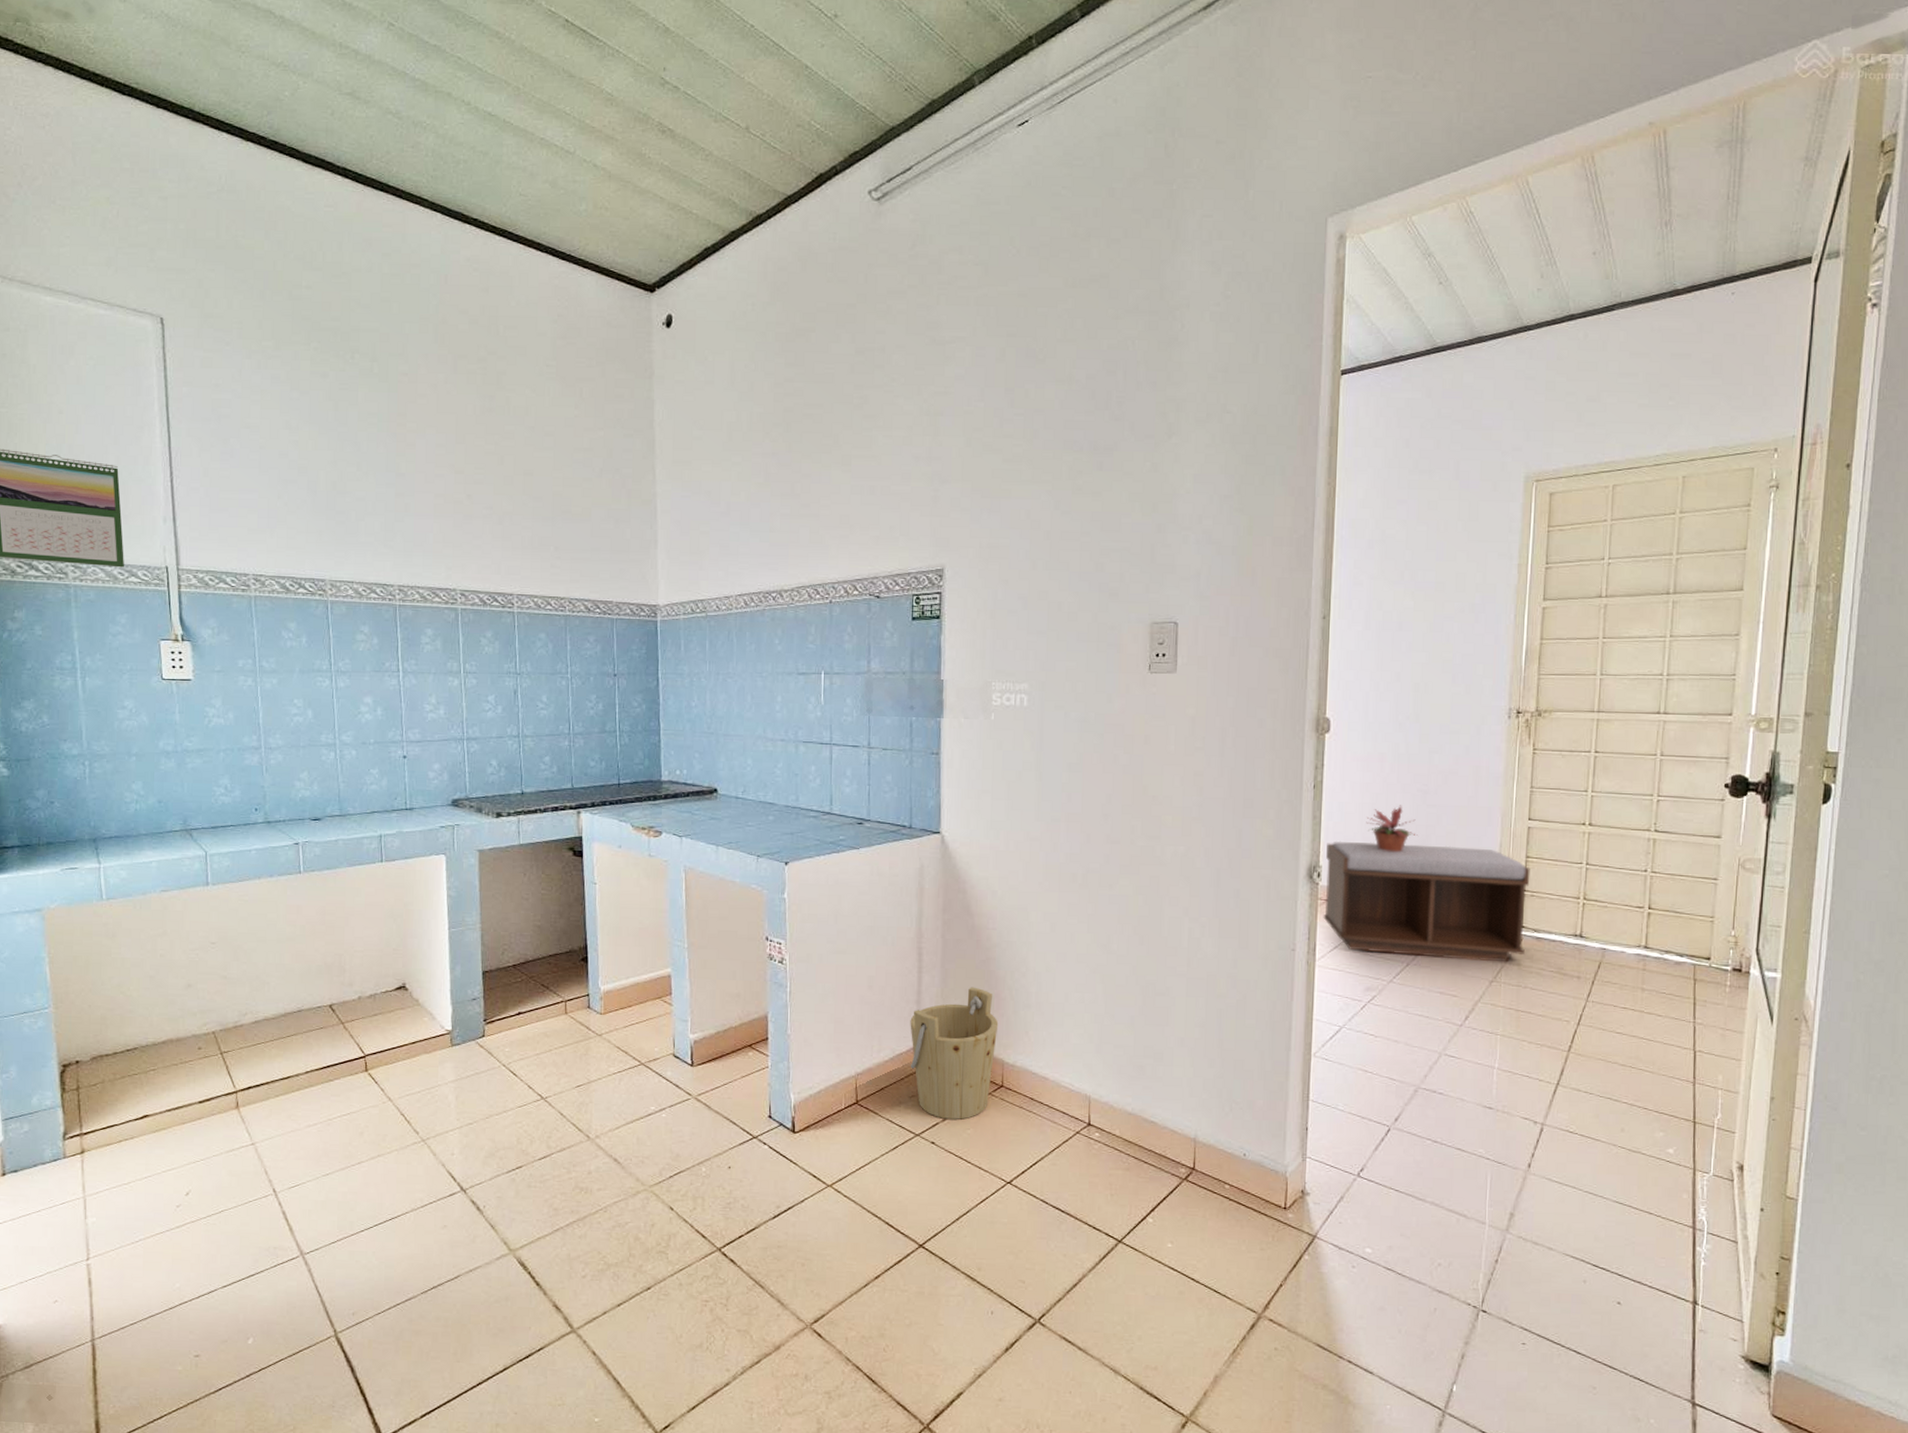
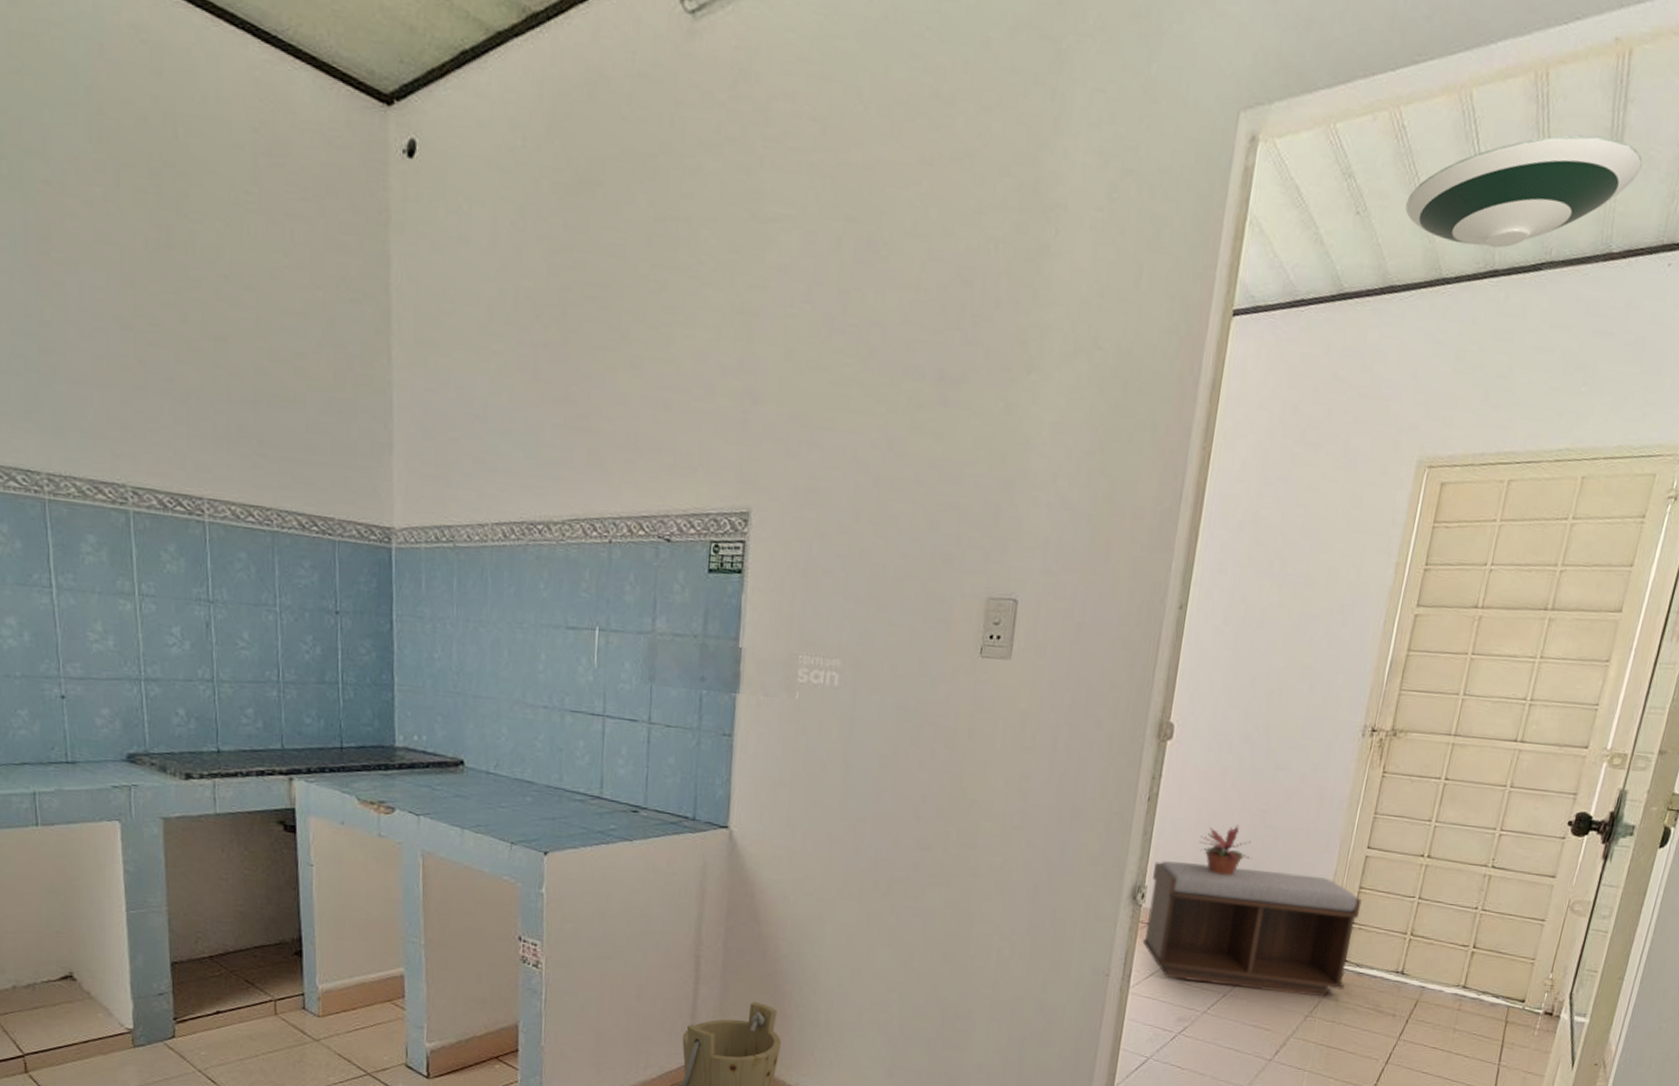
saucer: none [1482,199,1692,298] -> present [1405,135,1643,248]

